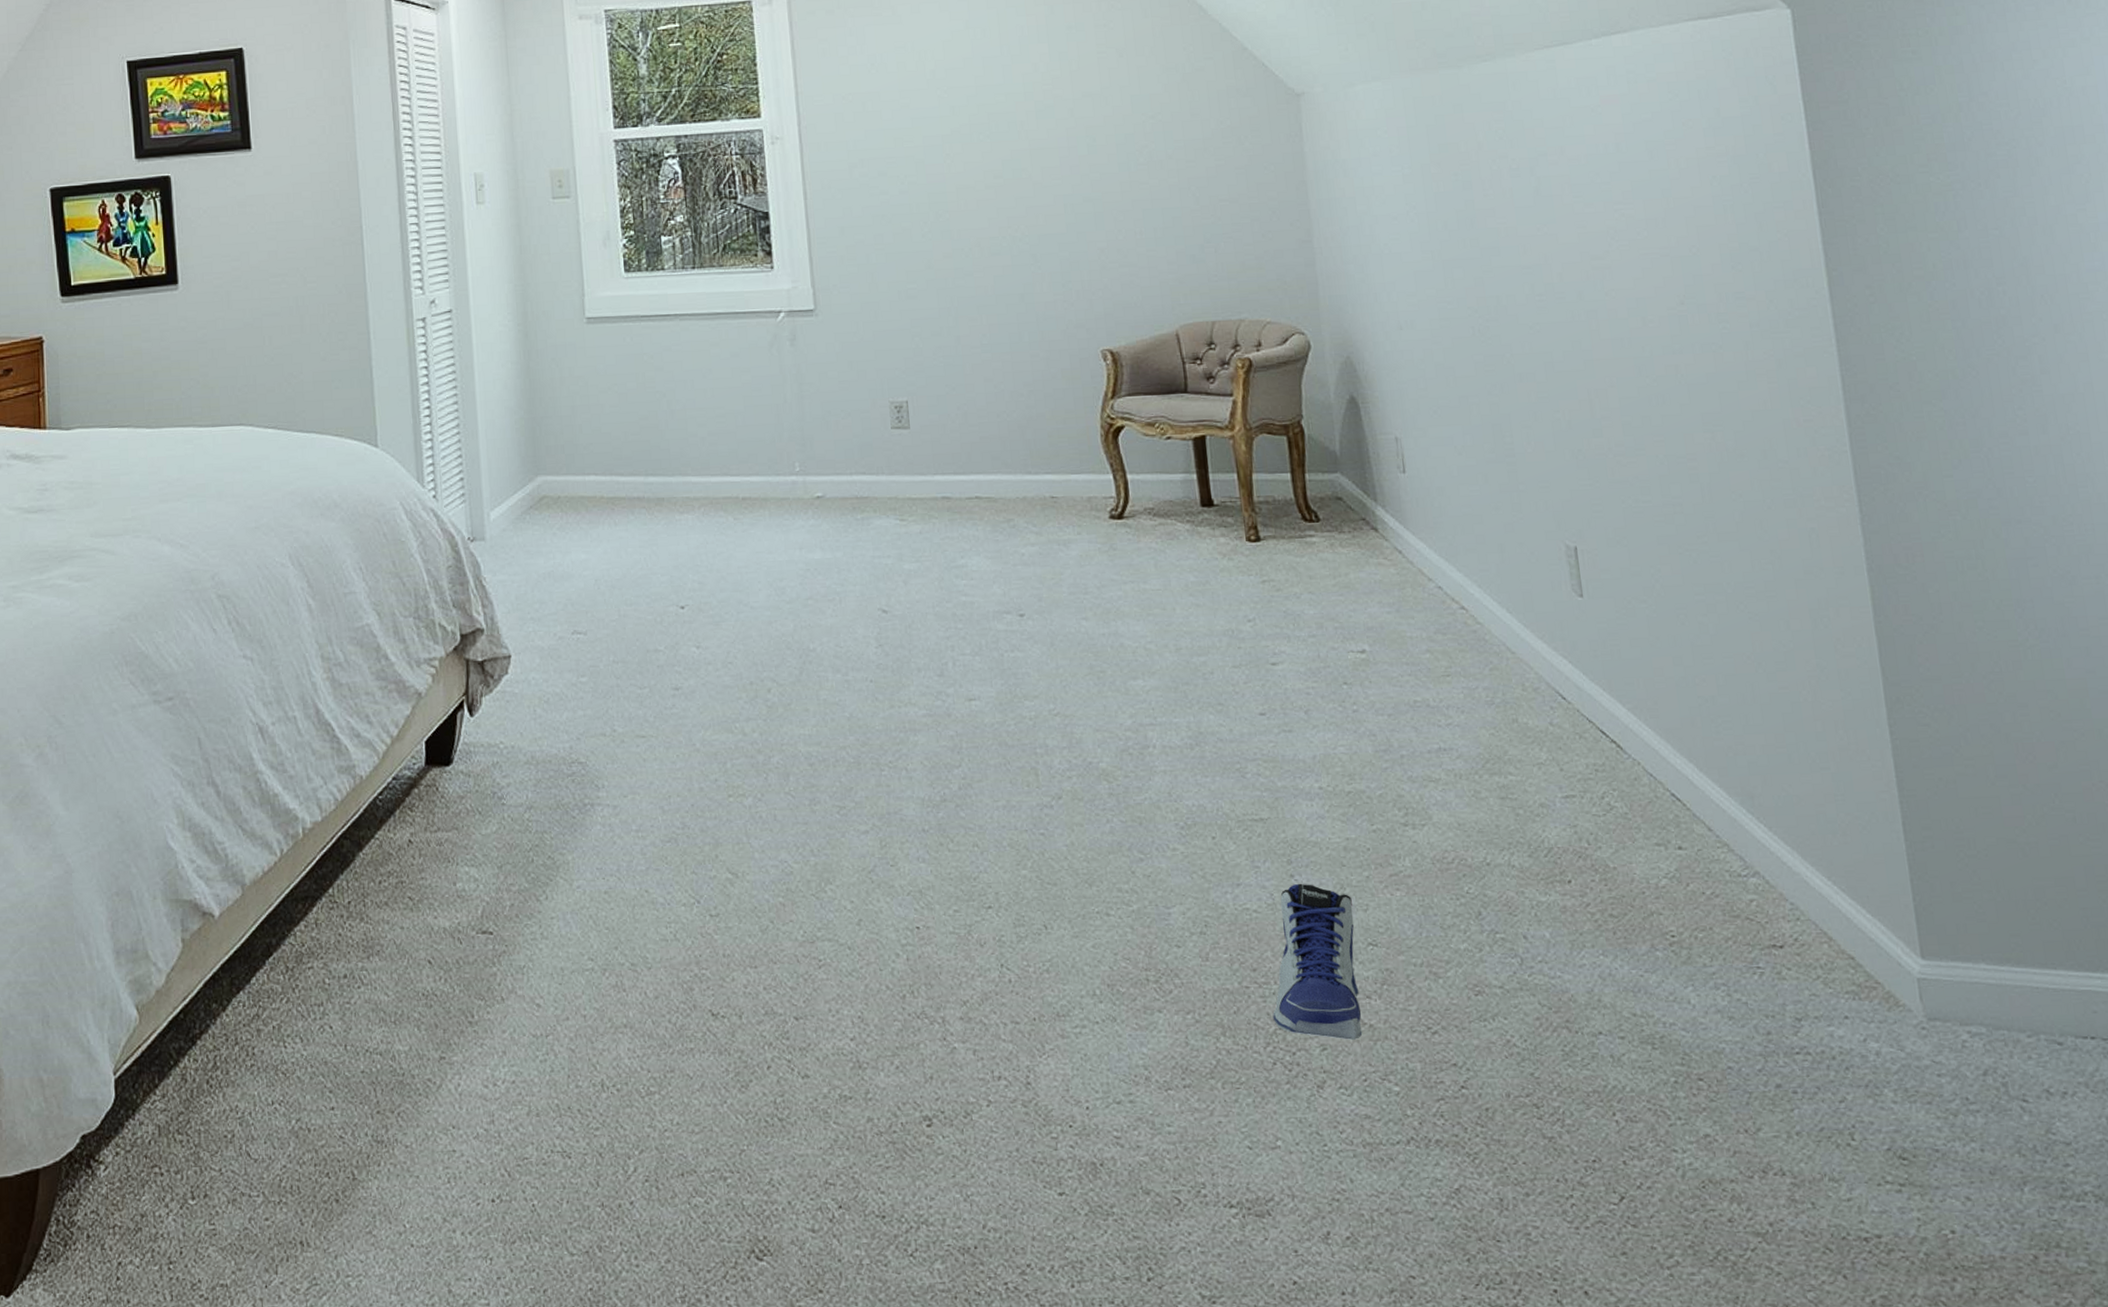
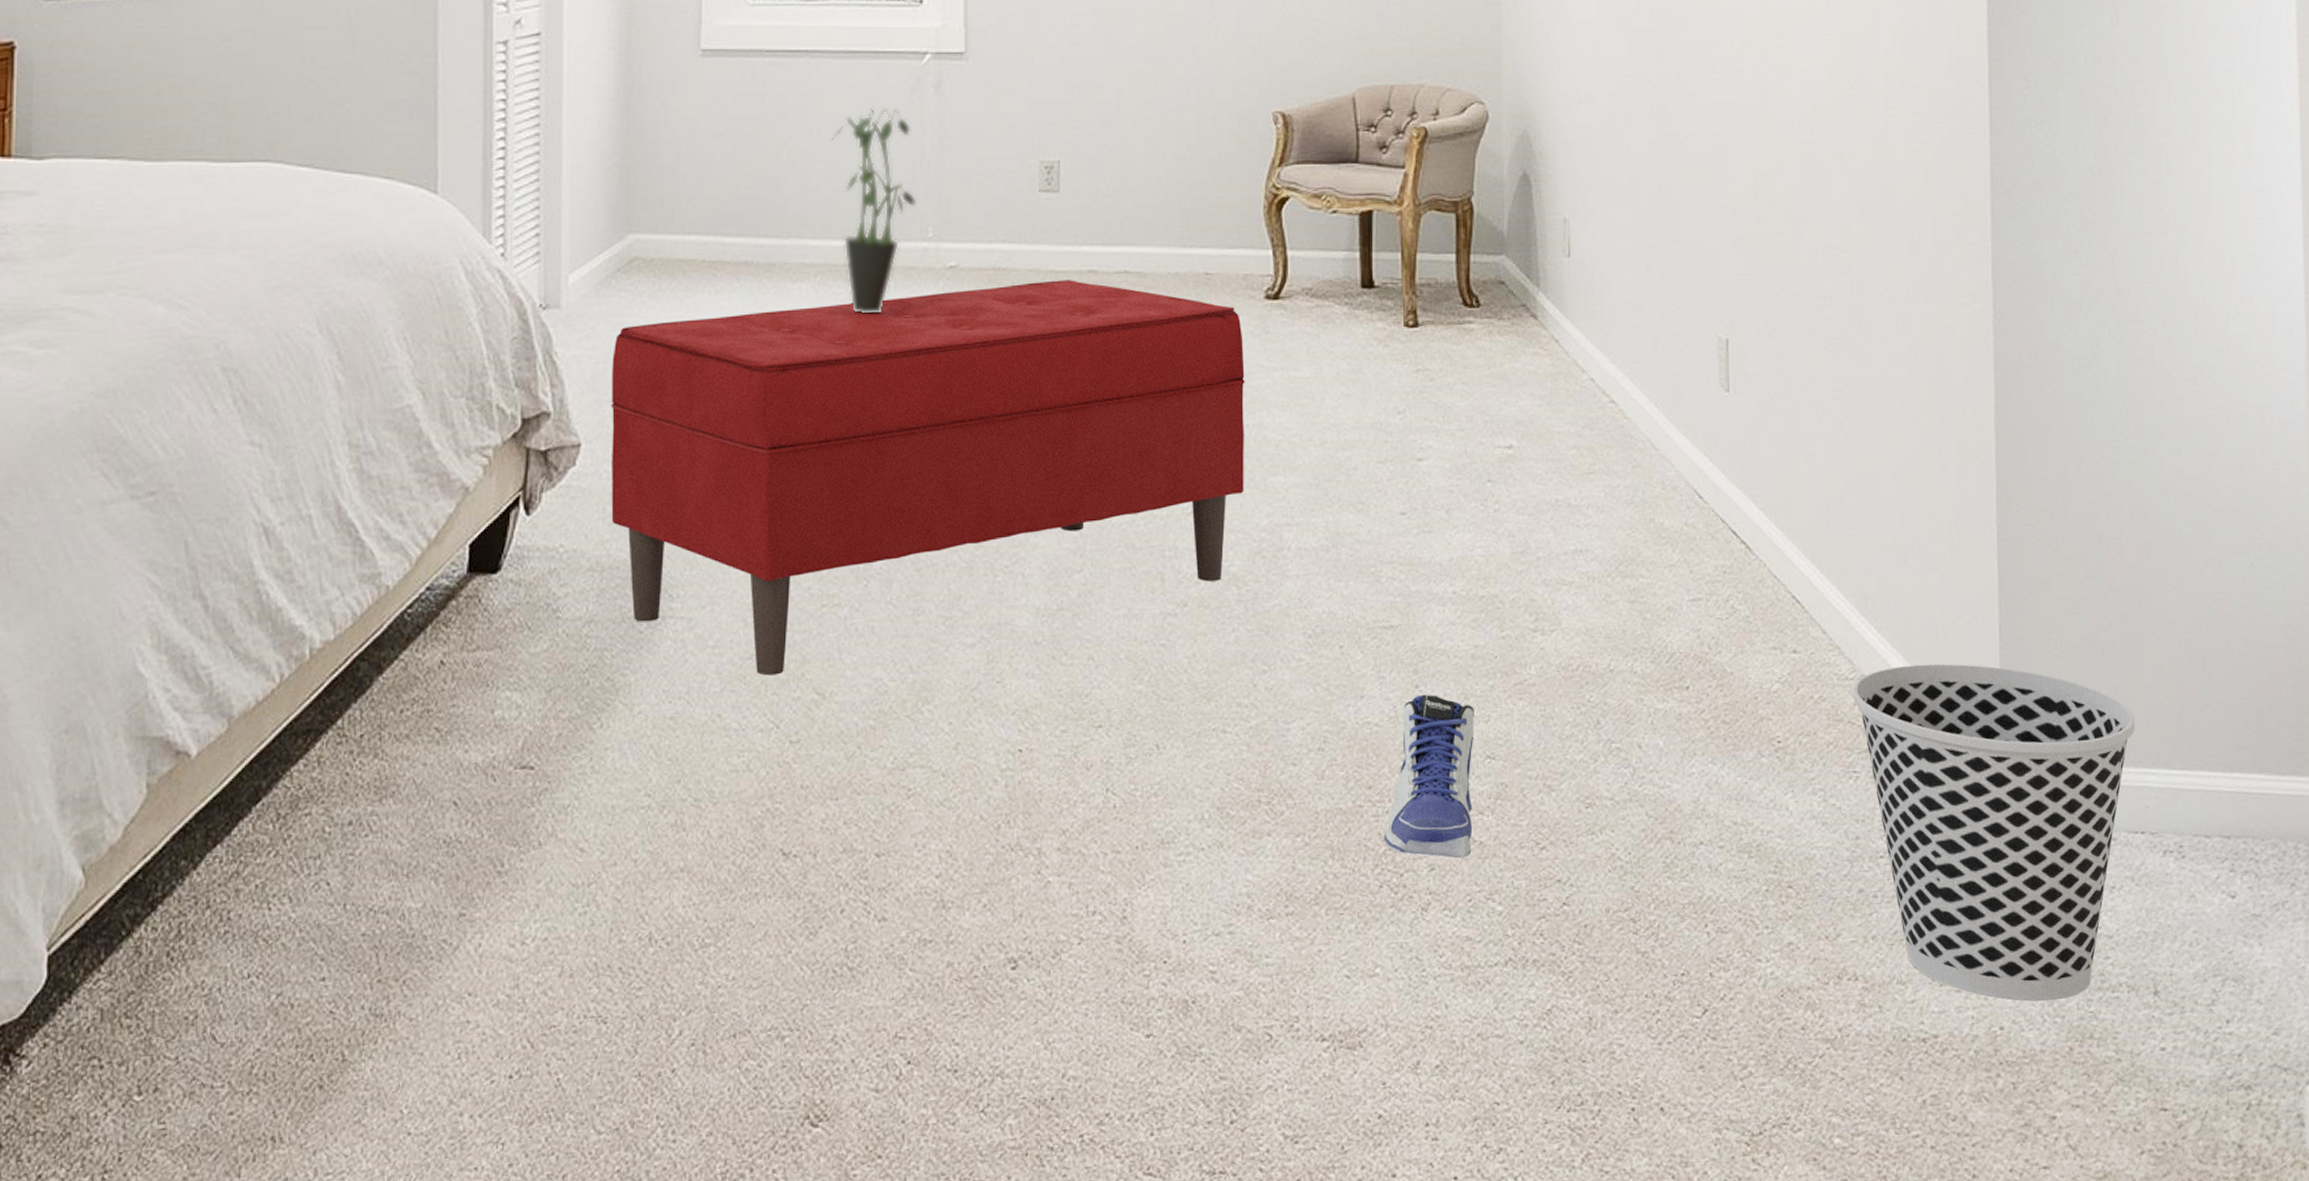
bench: none [531,506,1106,857] -> present [611,280,1245,676]
potted plant: none [704,360,783,540] -> present [832,107,917,314]
wastebasket: none [1747,862,2071,1207] -> present [1852,663,2135,1002]

